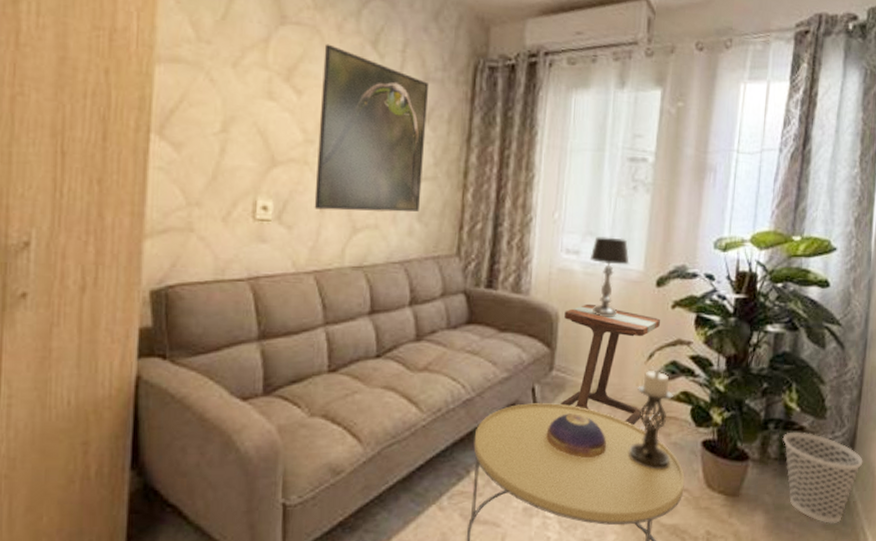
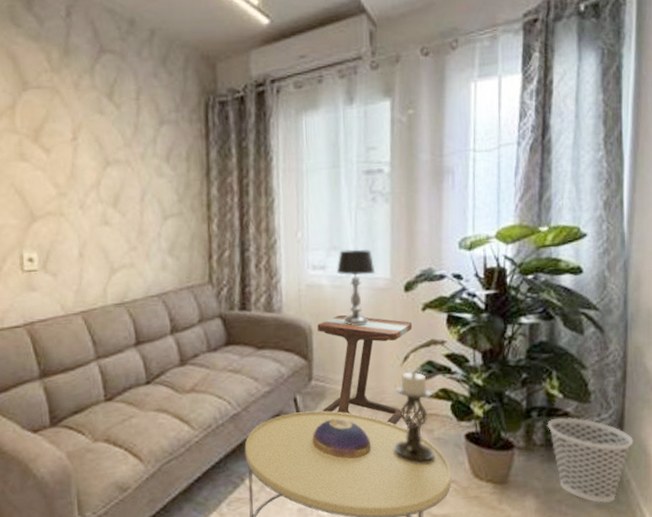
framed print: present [314,43,430,212] -> none [65,102,170,256]

